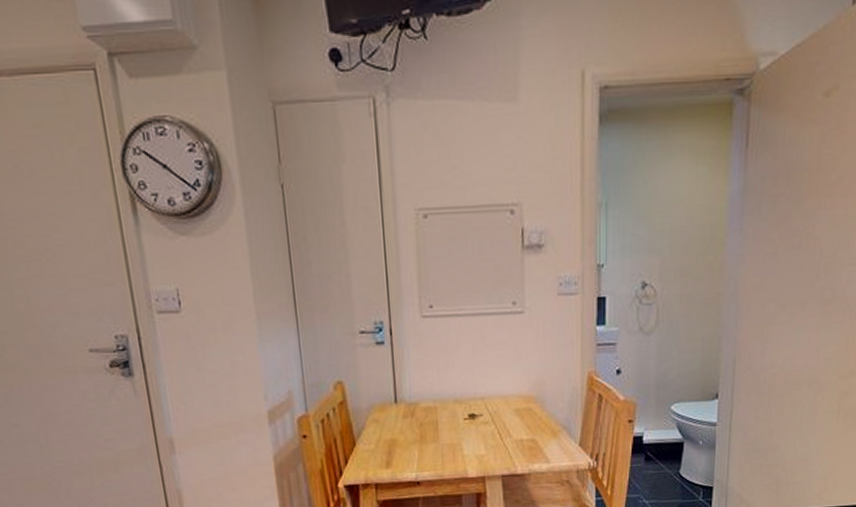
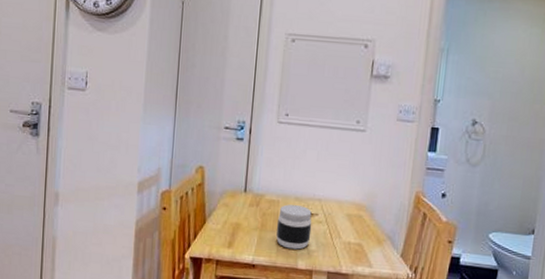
jar: none [437,408,478,458] -> present [276,204,312,250]

